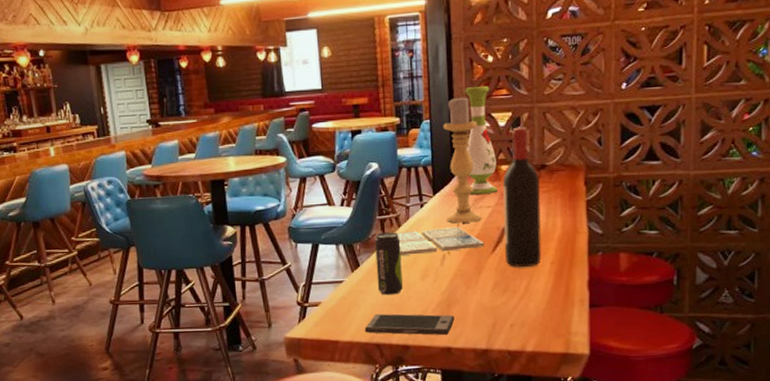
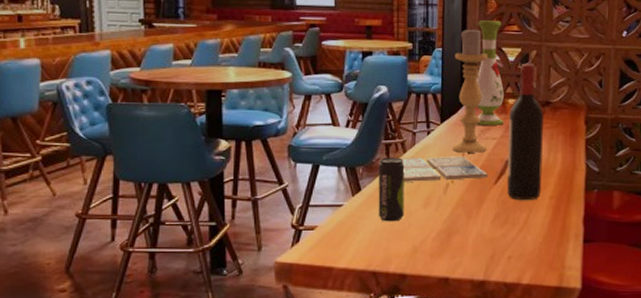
smartphone: present [364,313,455,336] -> none [361,240,454,266]

